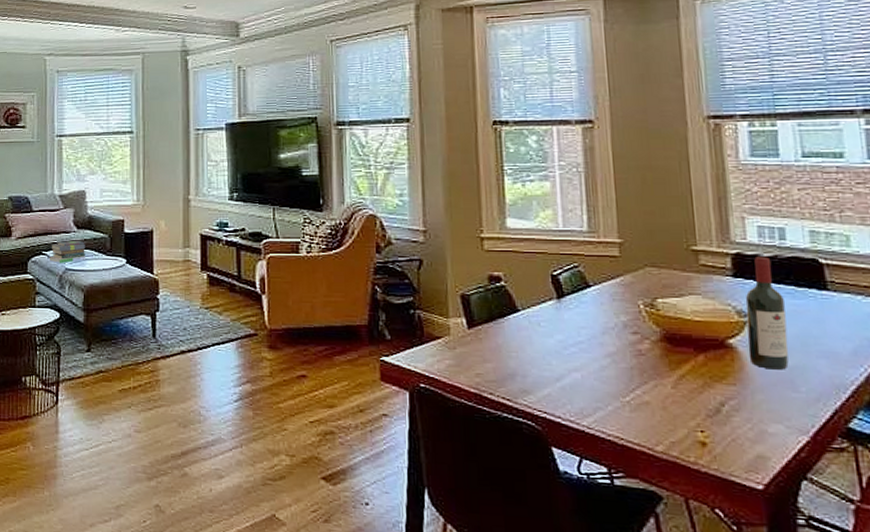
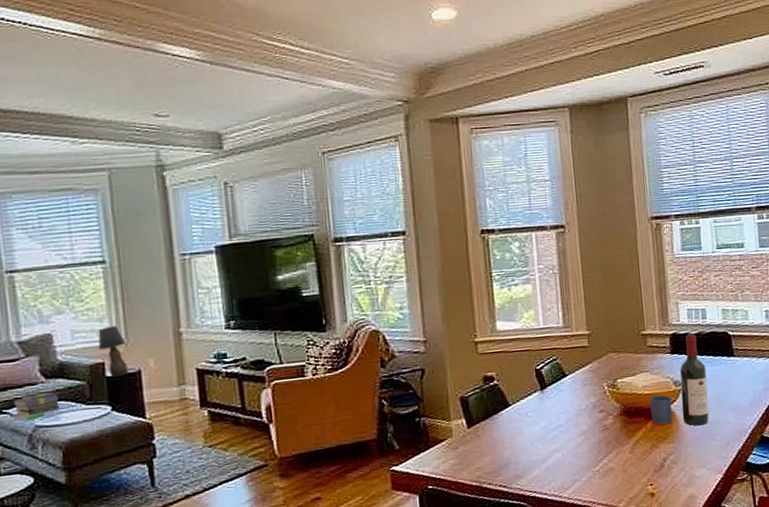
table lamp: none [120,188,143,234] -> present [98,326,129,378]
mug: none [701,324,734,362] -> present [649,395,672,425]

